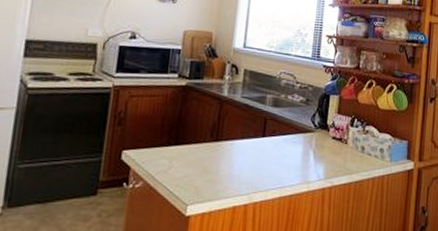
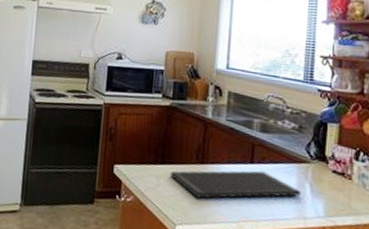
cutting board: none [183,143,305,176] -> present [170,170,301,199]

